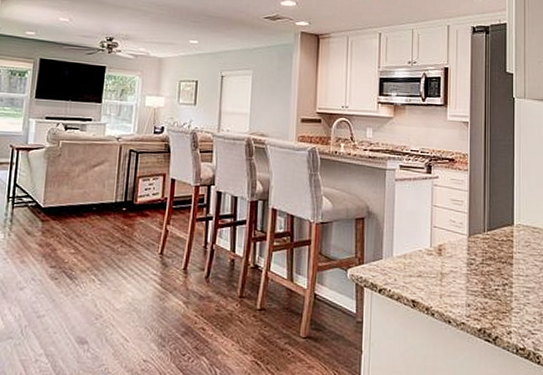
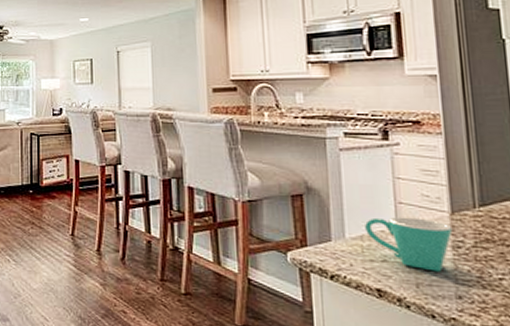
mug: none [408,238,469,285] -> present [365,217,453,272]

